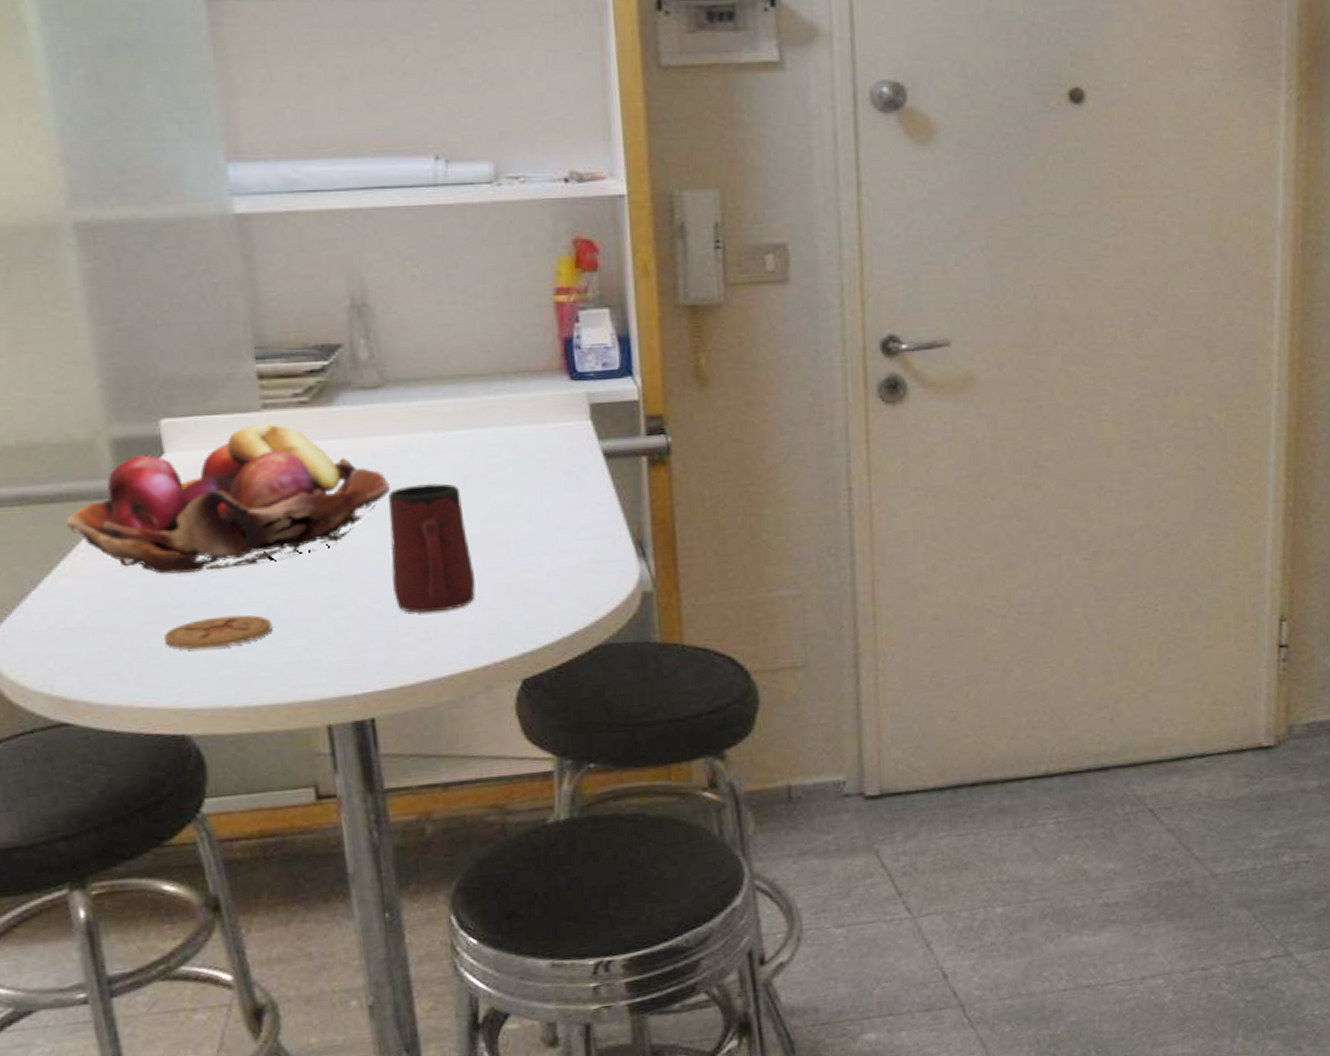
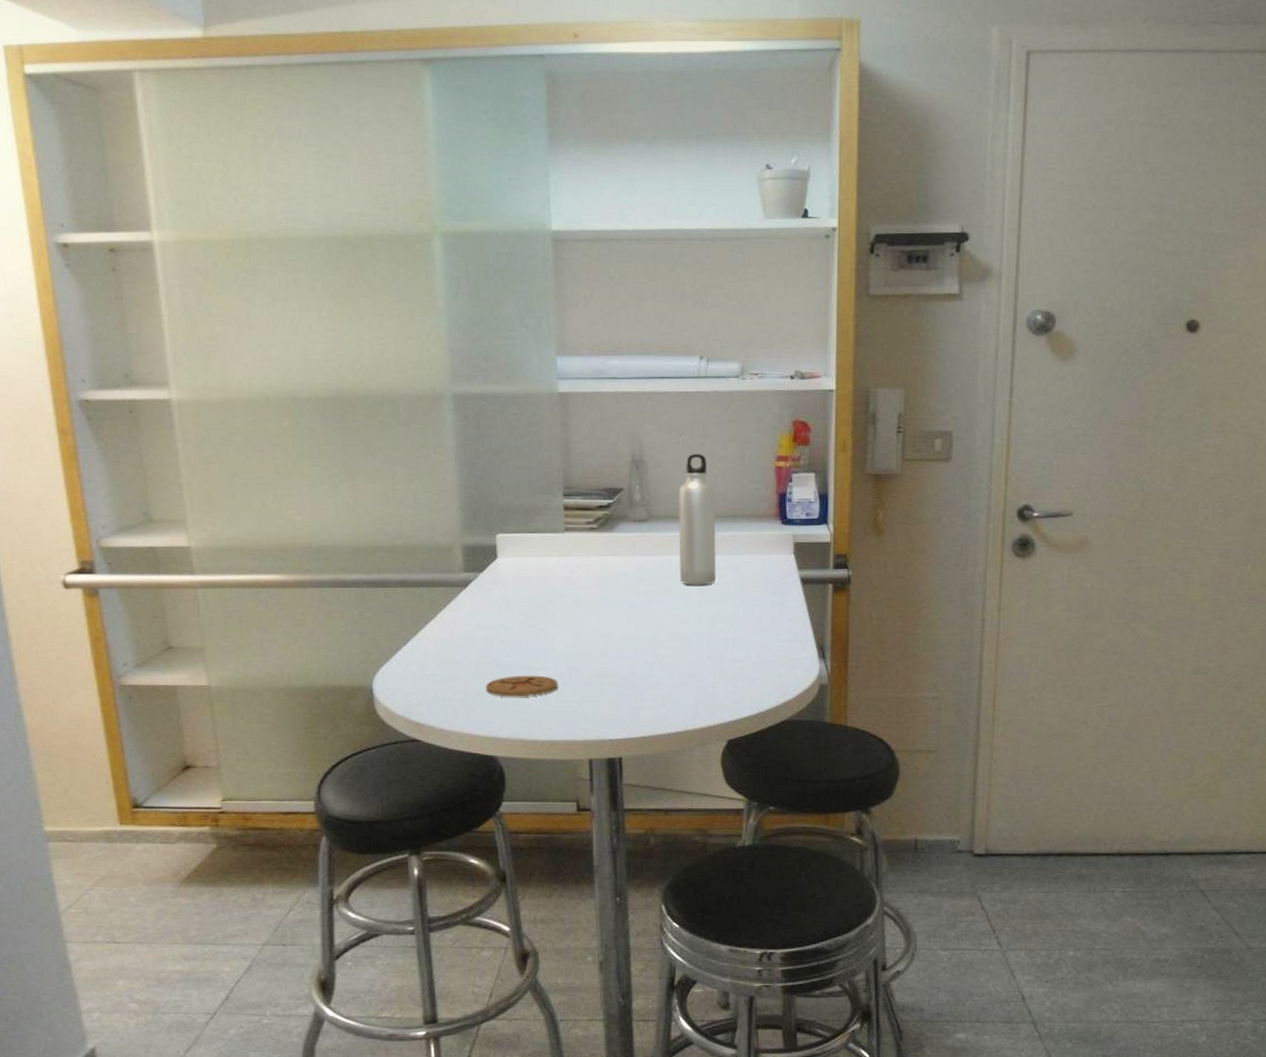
fruit basket: present [66,423,391,575] -> none [429,542,648,644]
mug: present [388,483,476,613] -> none [643,593,700,686]
water bottle: none [422,289,485,472] -> present [678,453,717,585]

